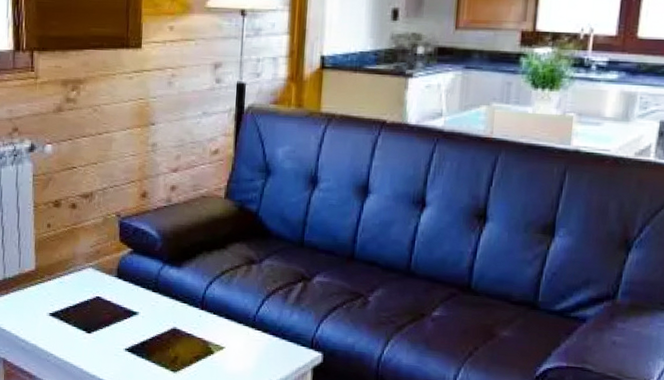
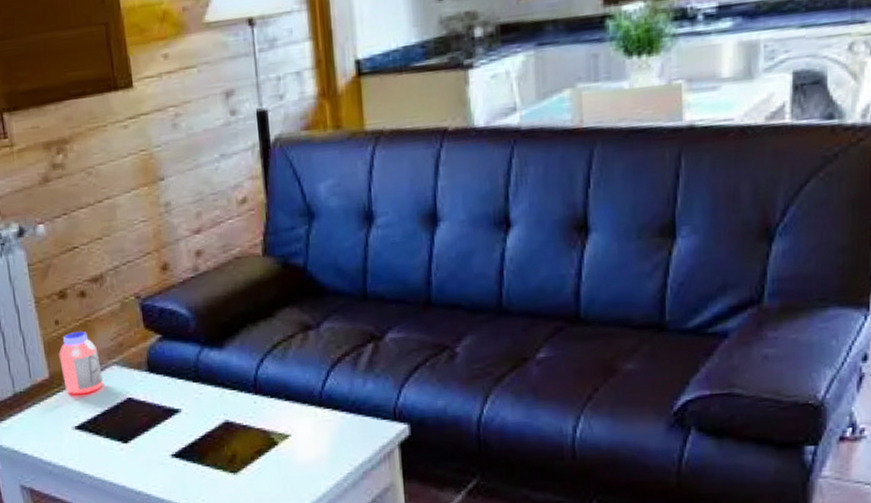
jar: none [46,235,79,288] -> present [59,331,103,395]

